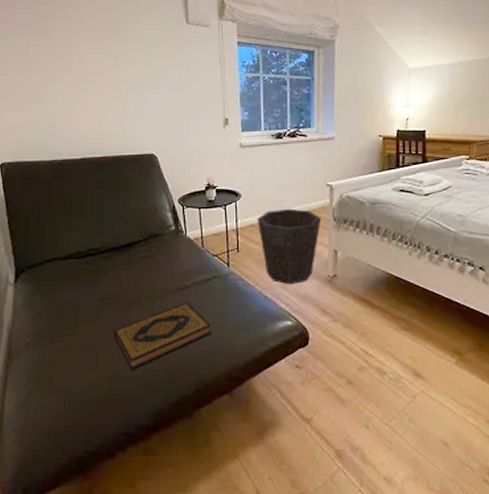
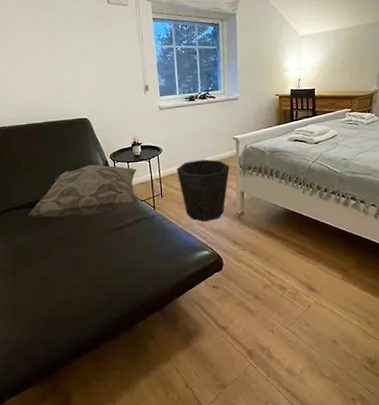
decorative pillow: none [75,210,209,271] -> present [27,165,138,218]
hardback book: present [113,303,212,371] -> none [63,240,144,297]

